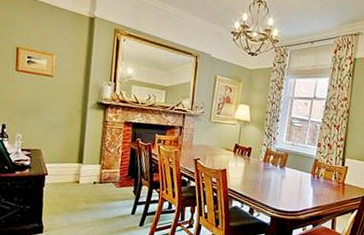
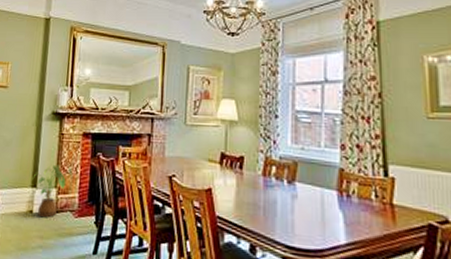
house plant: none [78,146,115,188] -> present [32,164,73,218]

